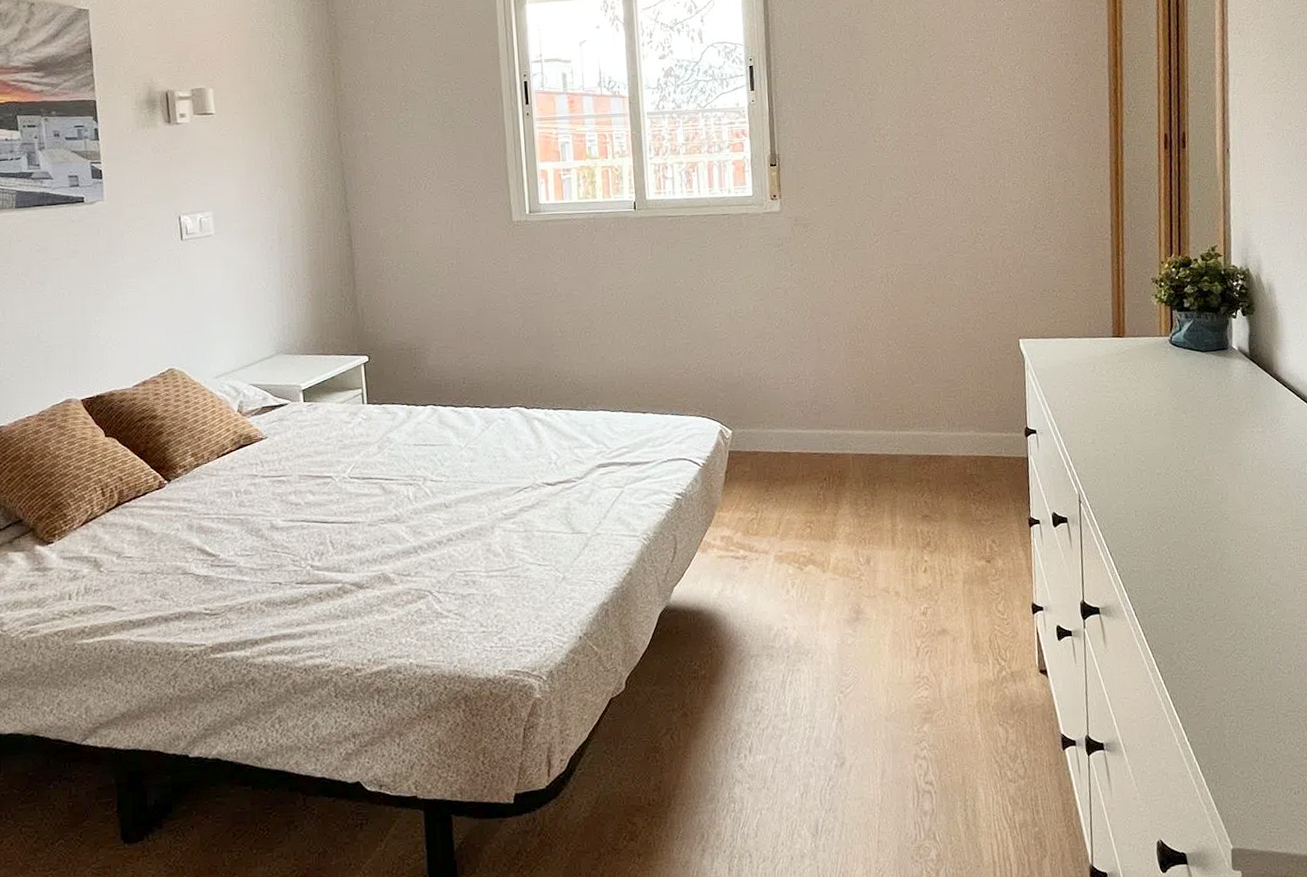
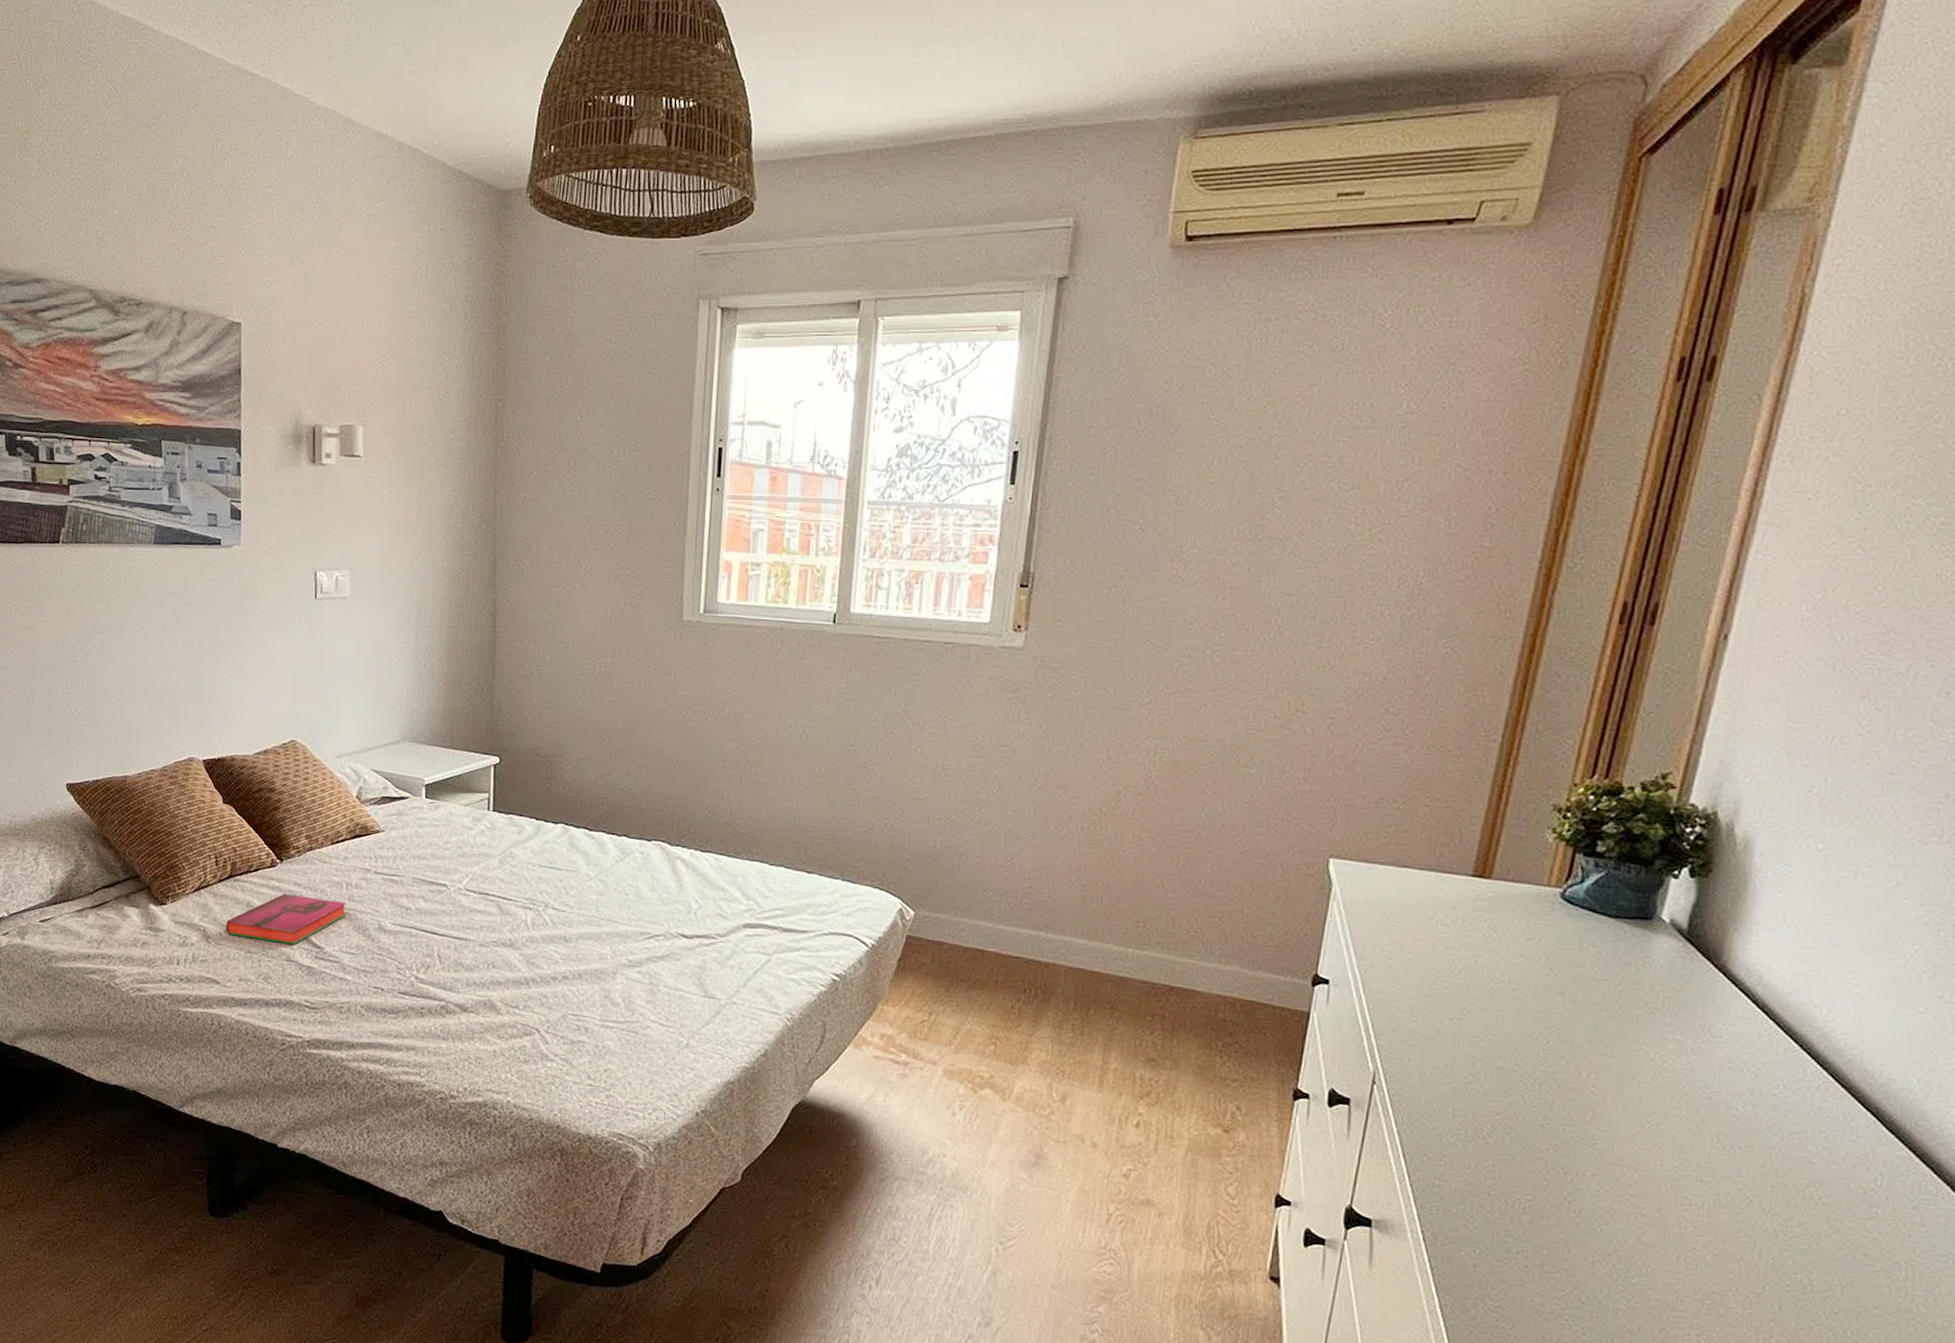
hardback book: none [118,509,238,561] -> present [226,893,347,944]

